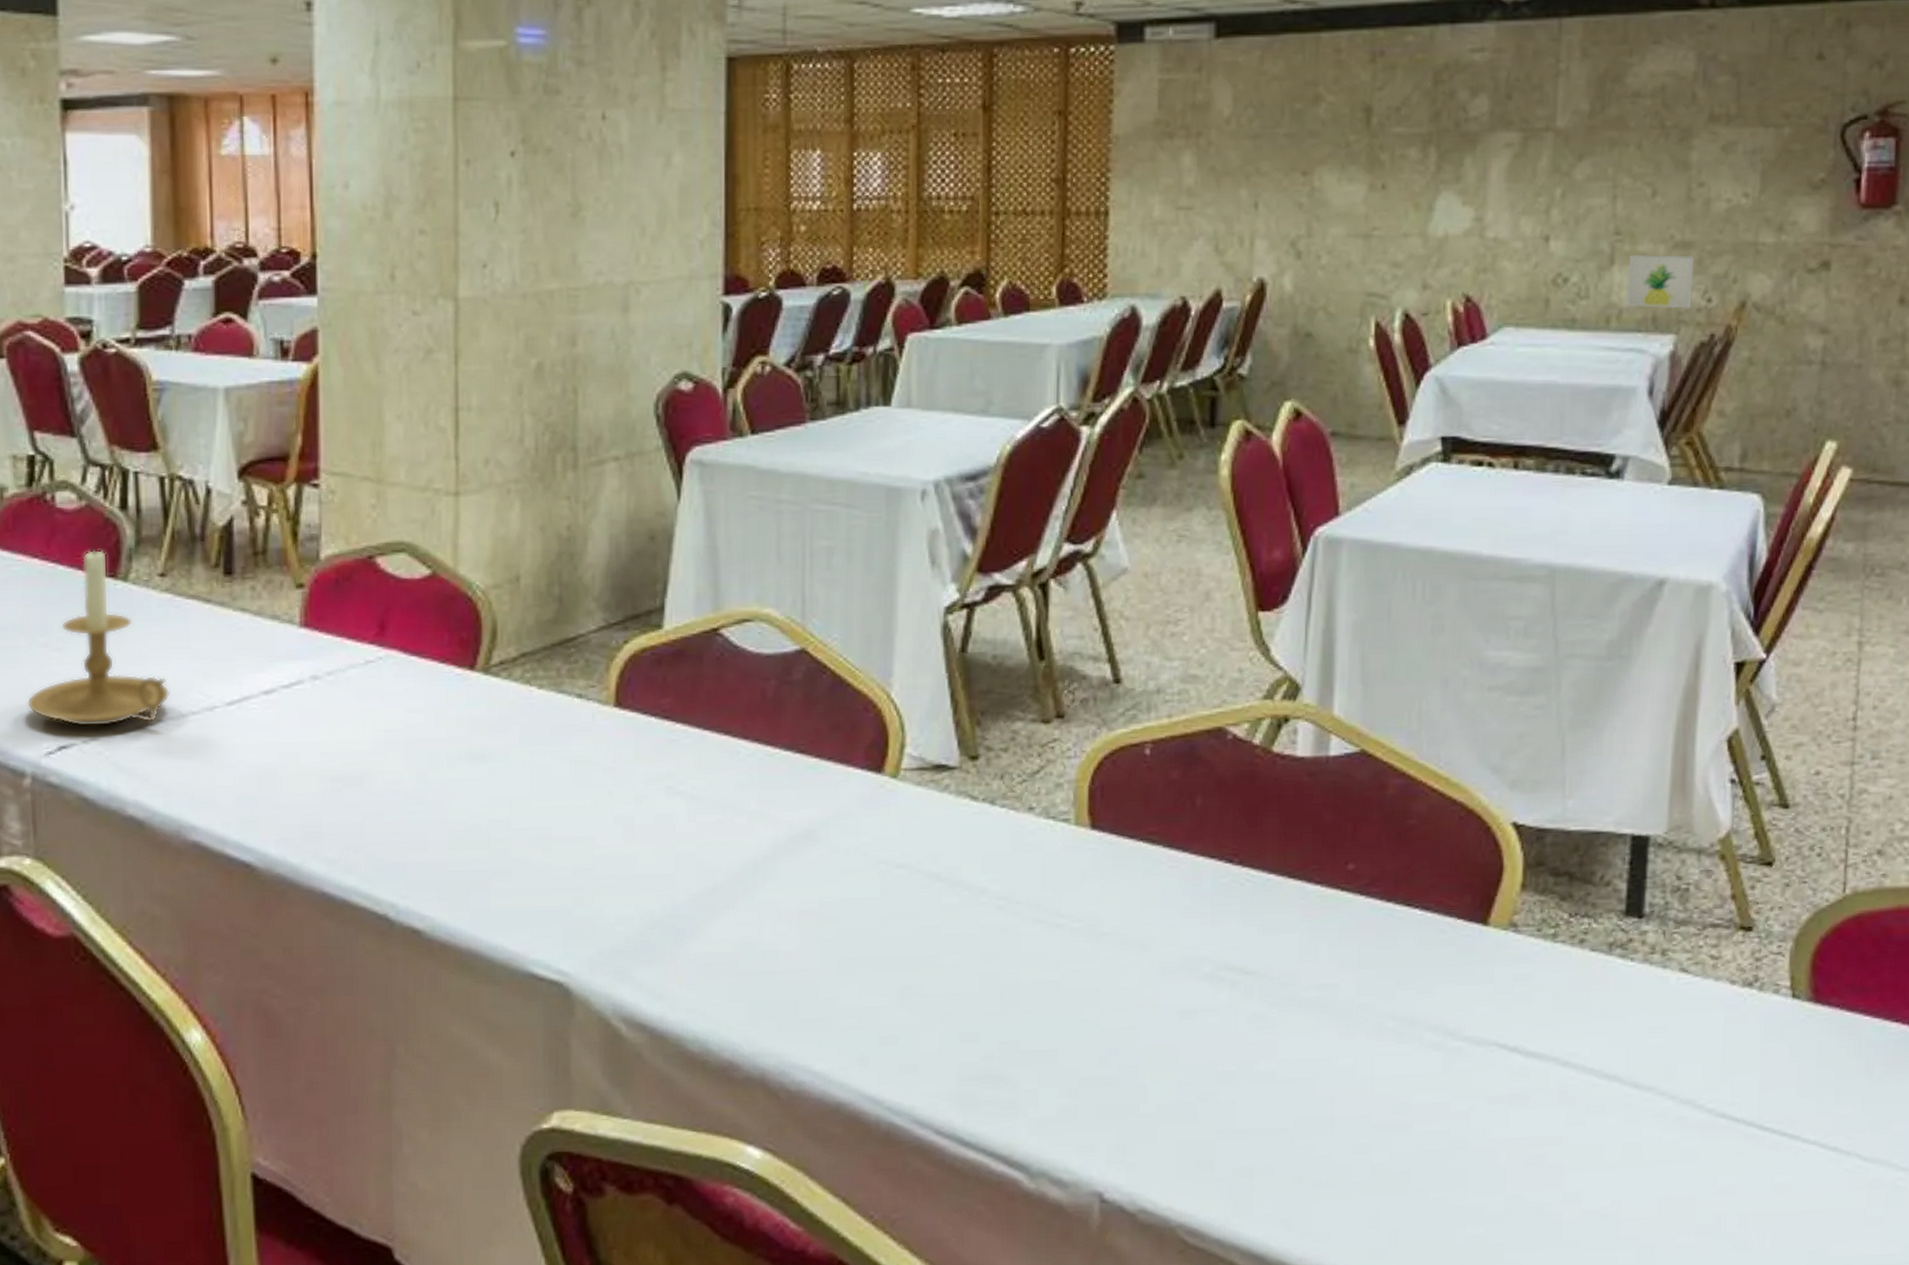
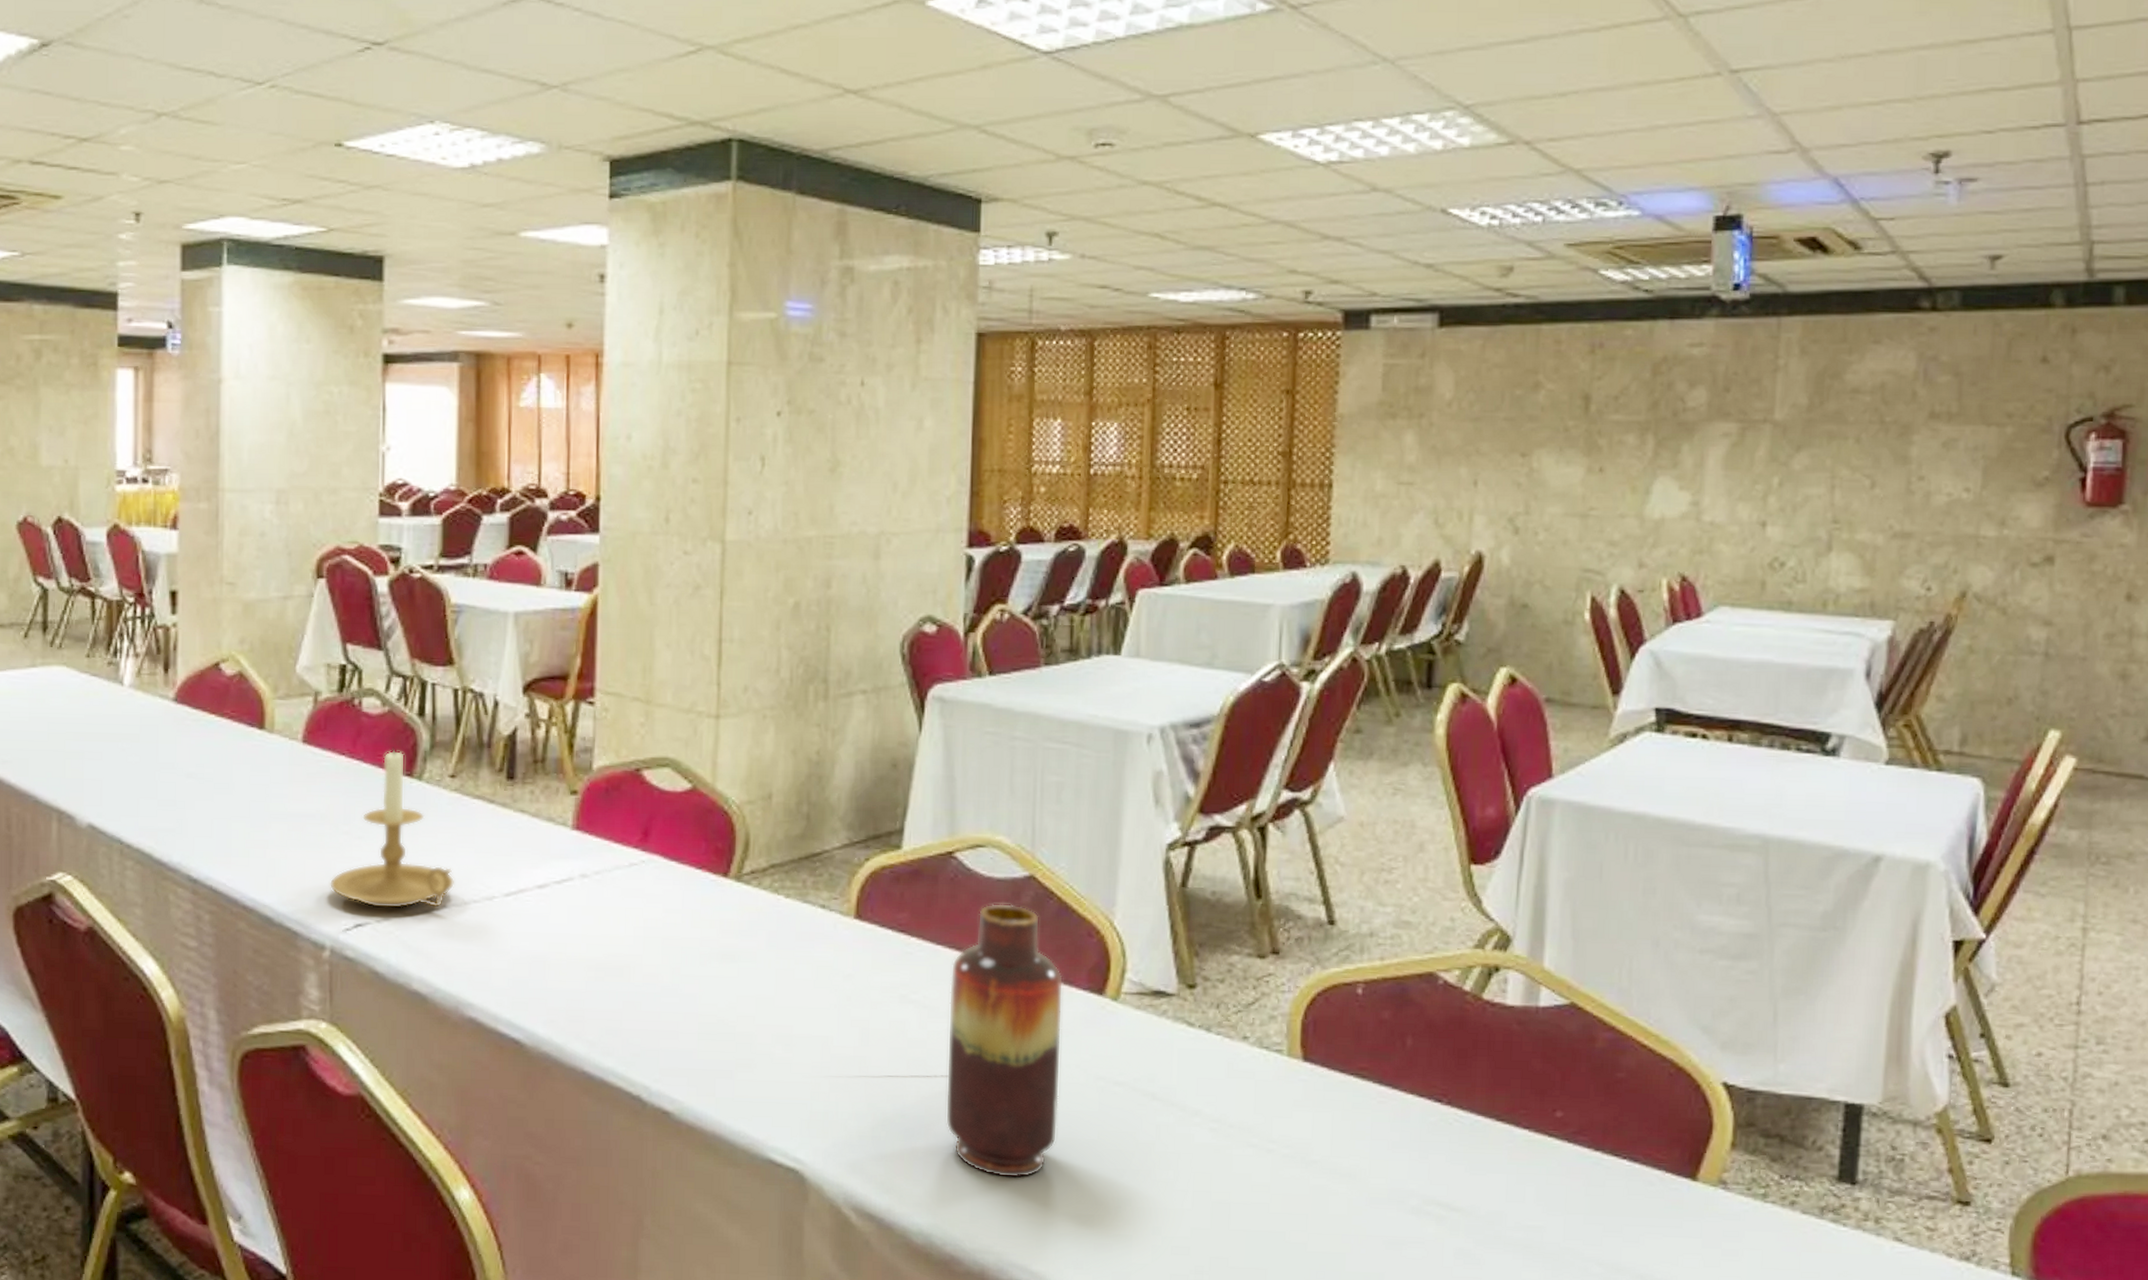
vase: none [718,680,840,975] -> present [945,903,1064,1179]
wall art: present [1626,254,1694,309] -> none [1844,542,1913,596]

